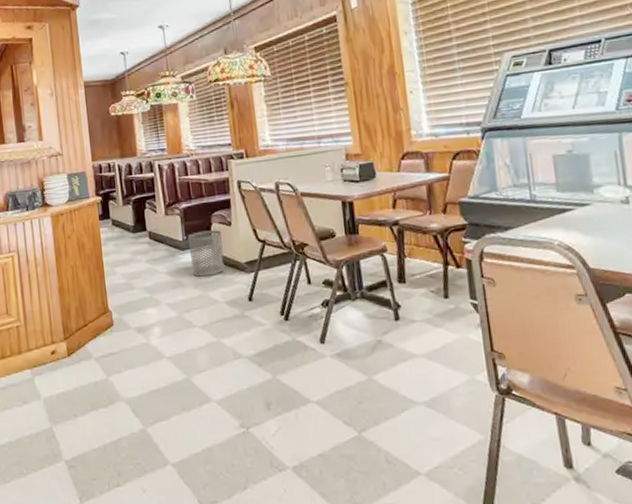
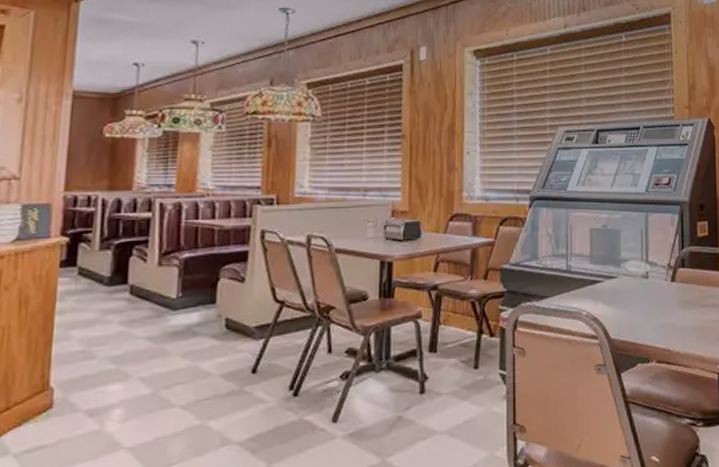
waste bin: present [188,229,225,277] -> none [183,286,231,344]

